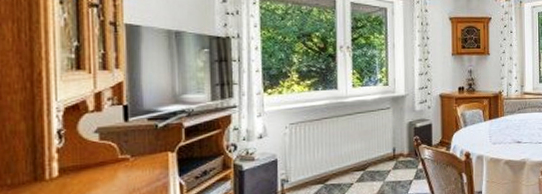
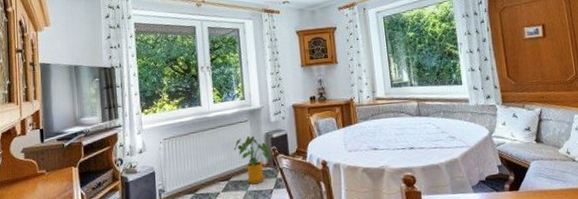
house plant: none [373,124,411,175] -> present [234,135,269,185]

